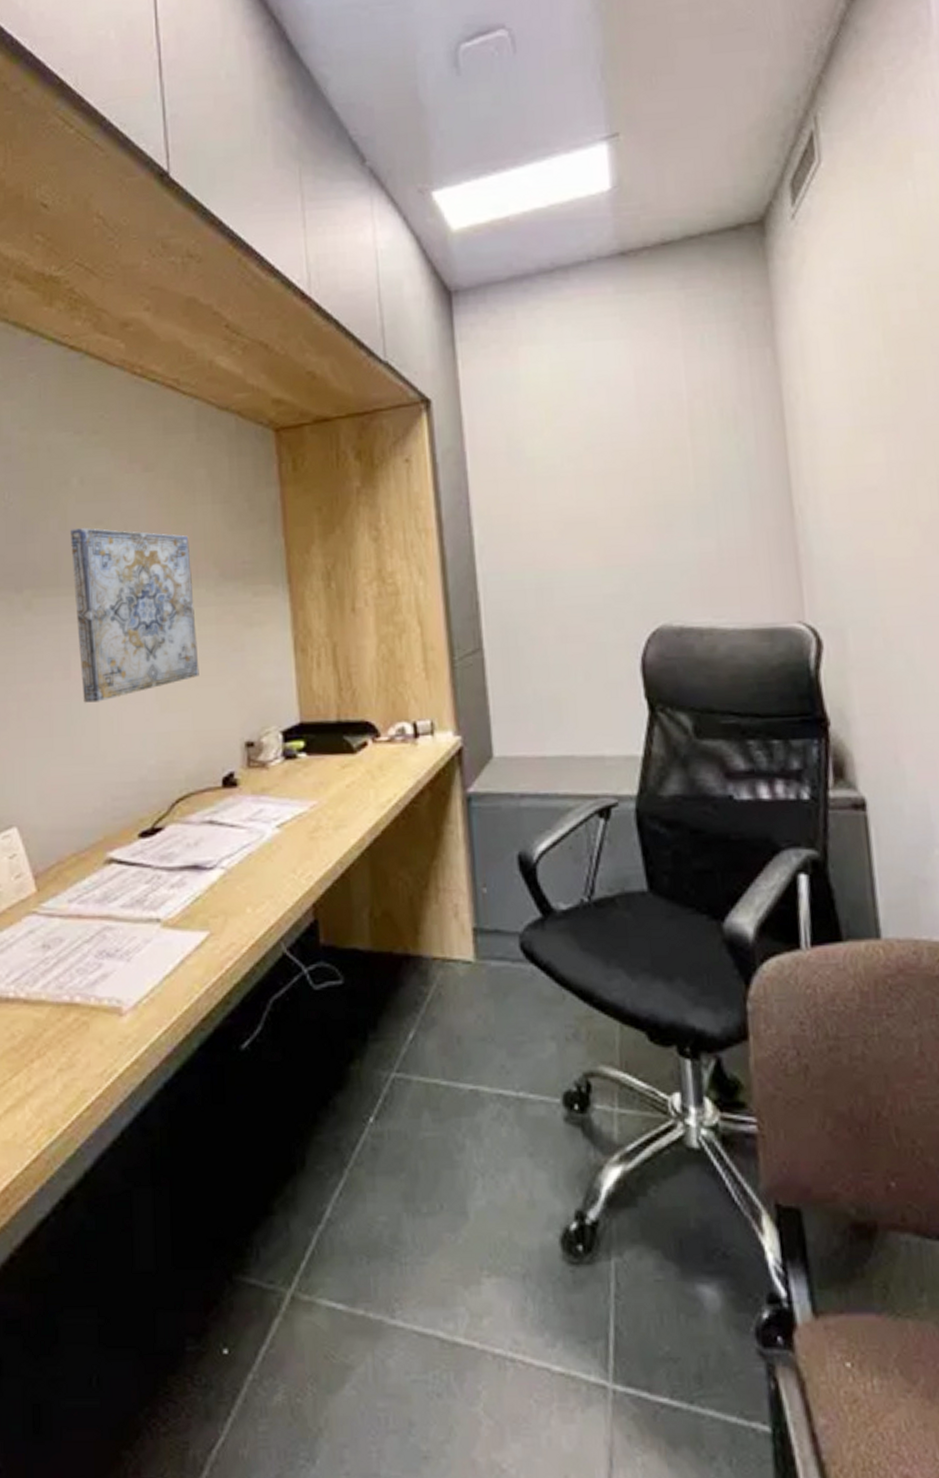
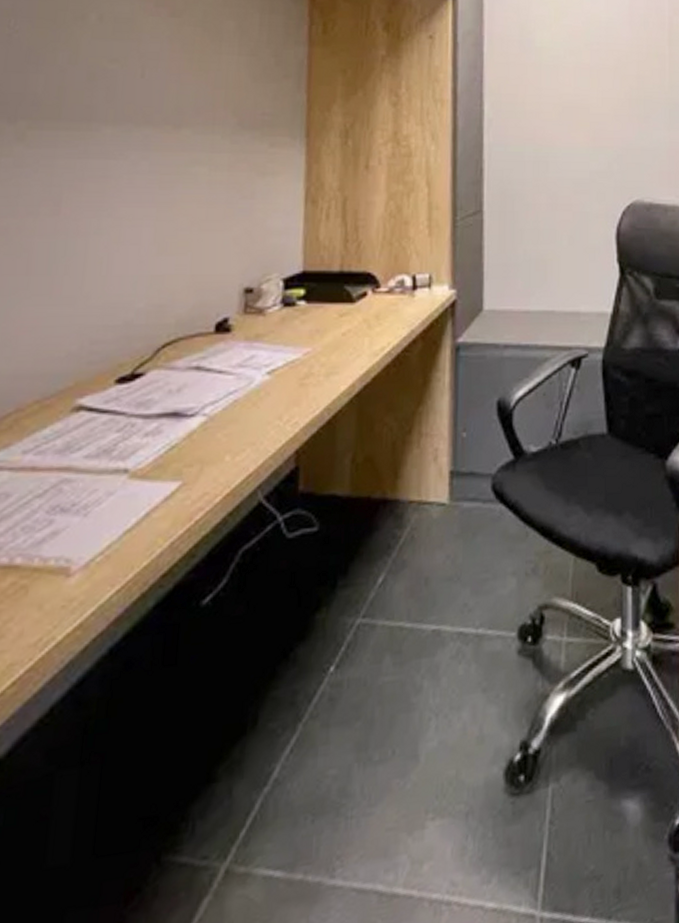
wall art: present [69,528,200,703] -> none [71,64,210,241]

